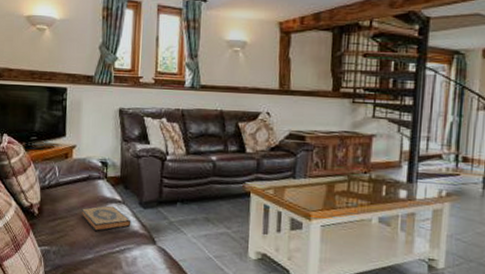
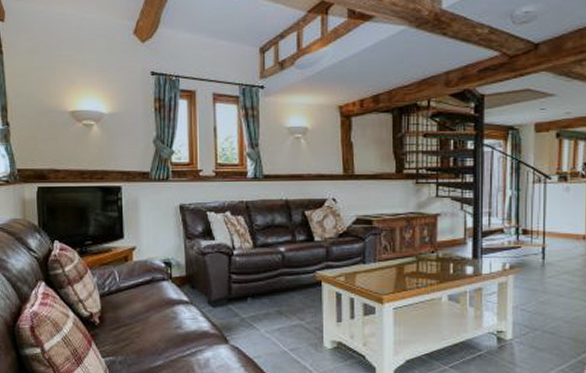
hardback book: present [81,205,131,232] -> none [146,307,201,336]

